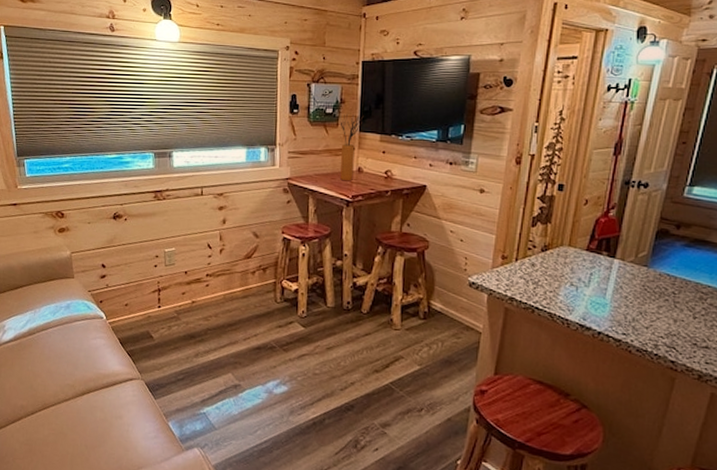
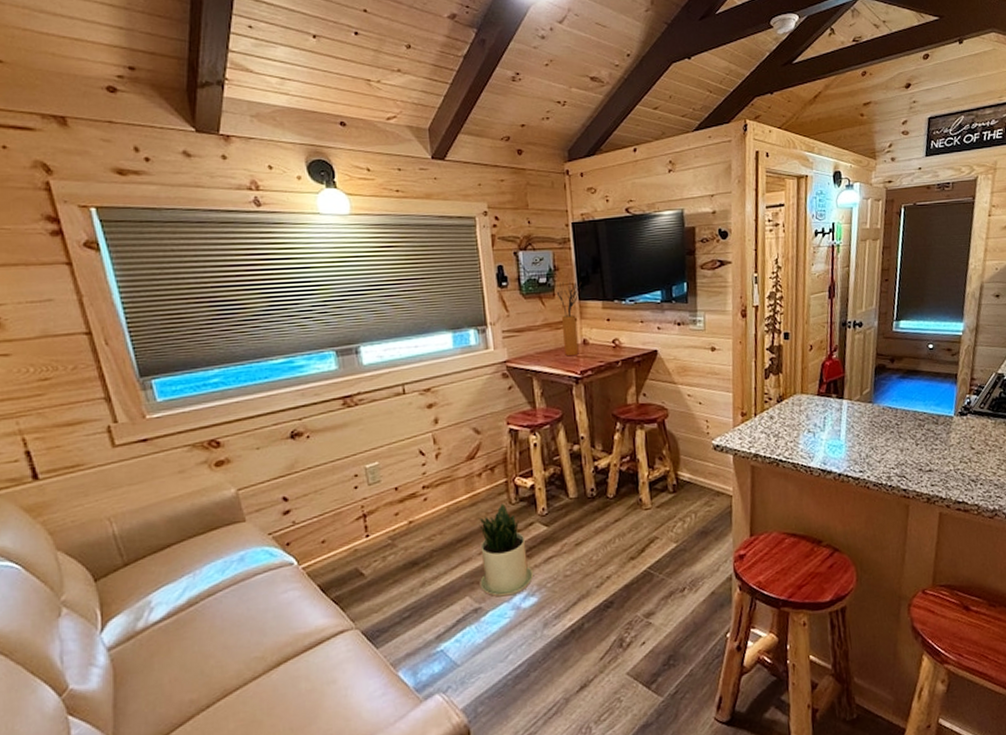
planter: none [242,300,287,381] -> present [479,503,533,597]

